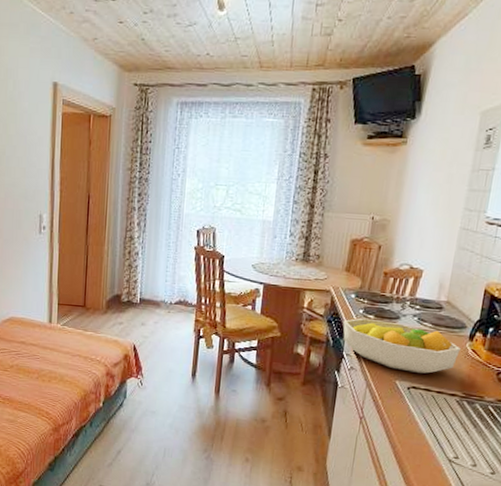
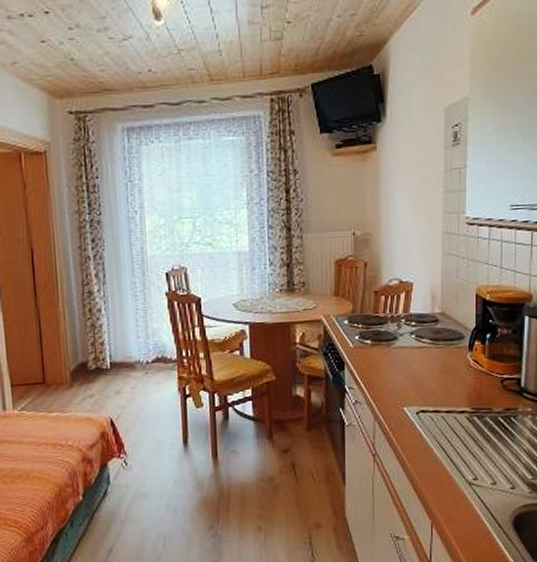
fruit bowl: present [342,318,460,374] -> none [340,344,462,395]

